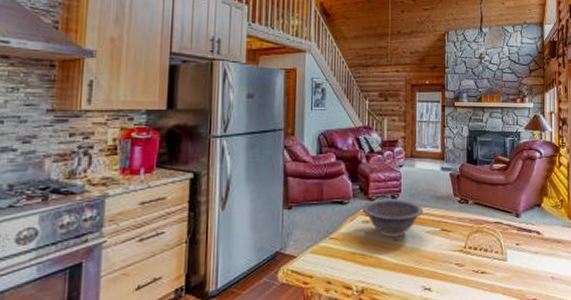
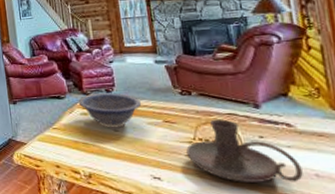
candle holder: none [457,227,543,288] -> present [186,119,303,182]

